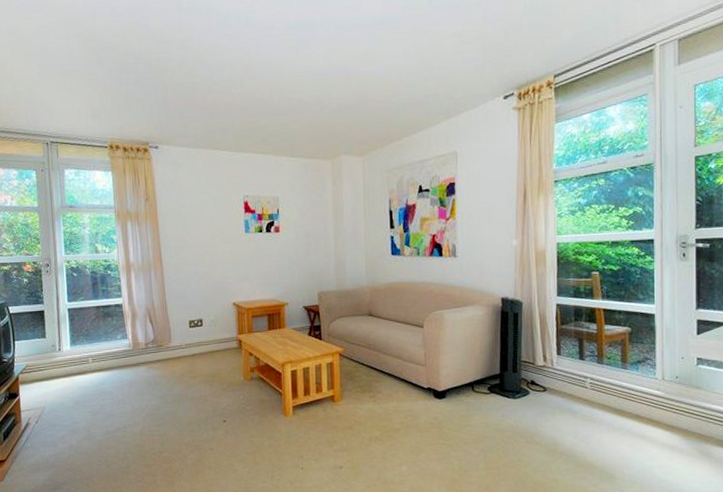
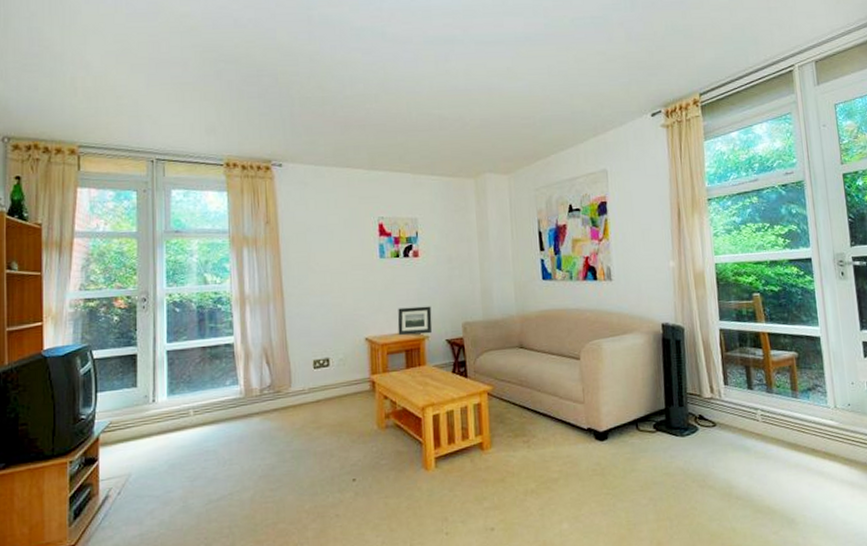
picture frame: none [261,276,292,302] -> present [397,306,433,336]

